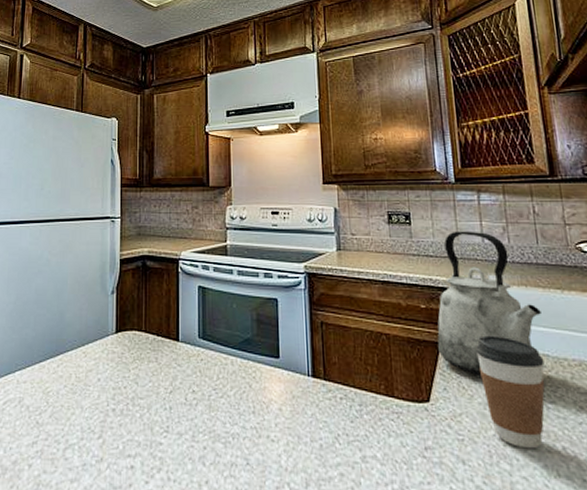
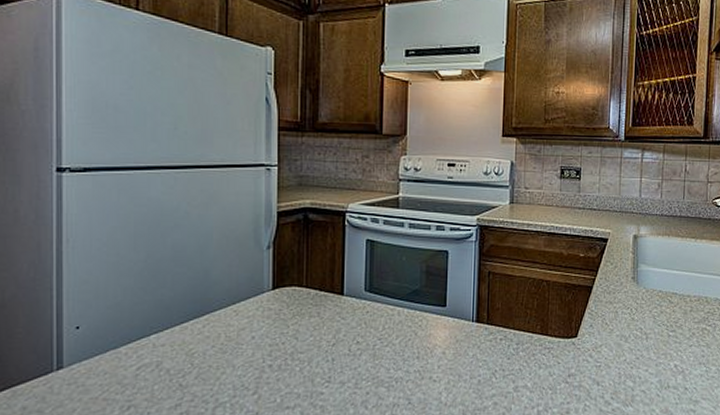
kettle: present [437,231,541,375] -> none [590,186,677,313]
coffee cup: present [475,335,545,449] -> none [620,279,672,369]

